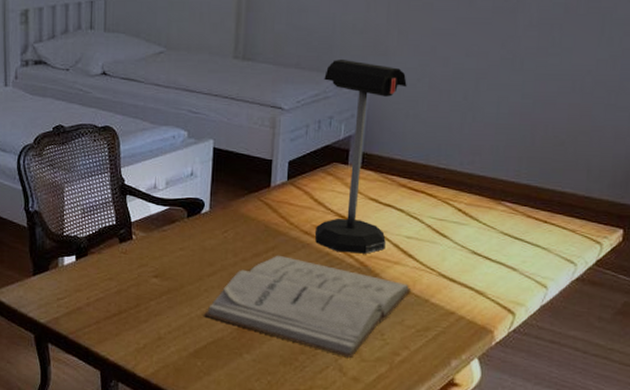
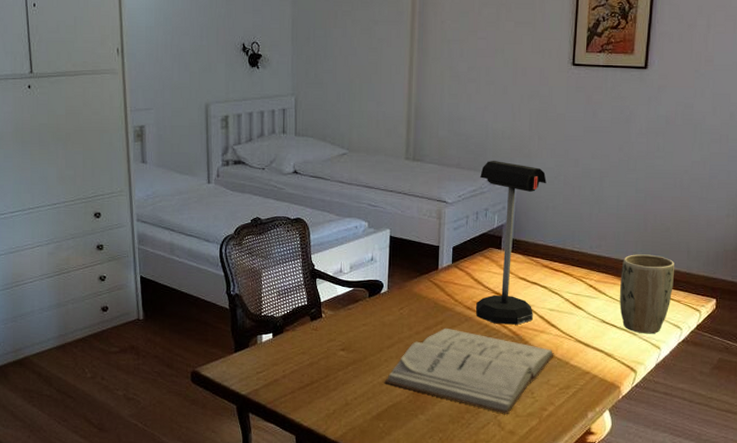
plant pot: none [496,172,570,270] -> present [620,254,675,334]

